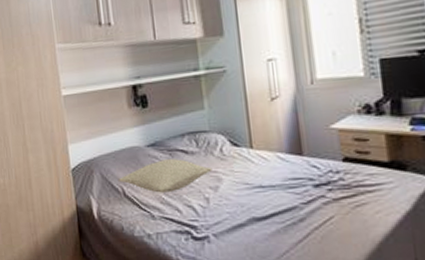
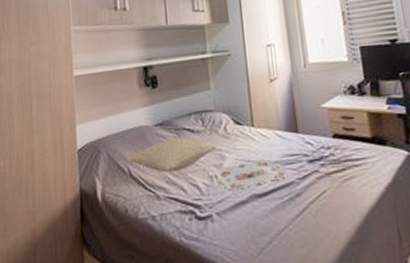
serving tray: none [210,183,292,213] -> present [214,159,289,190]

